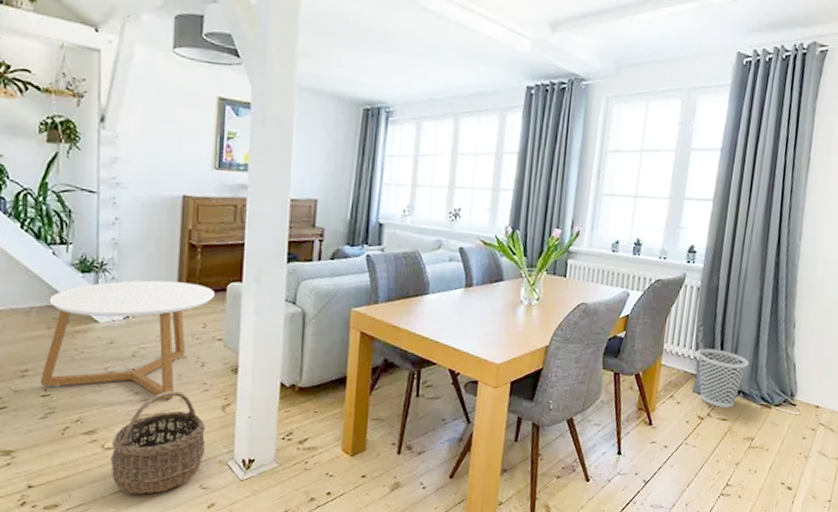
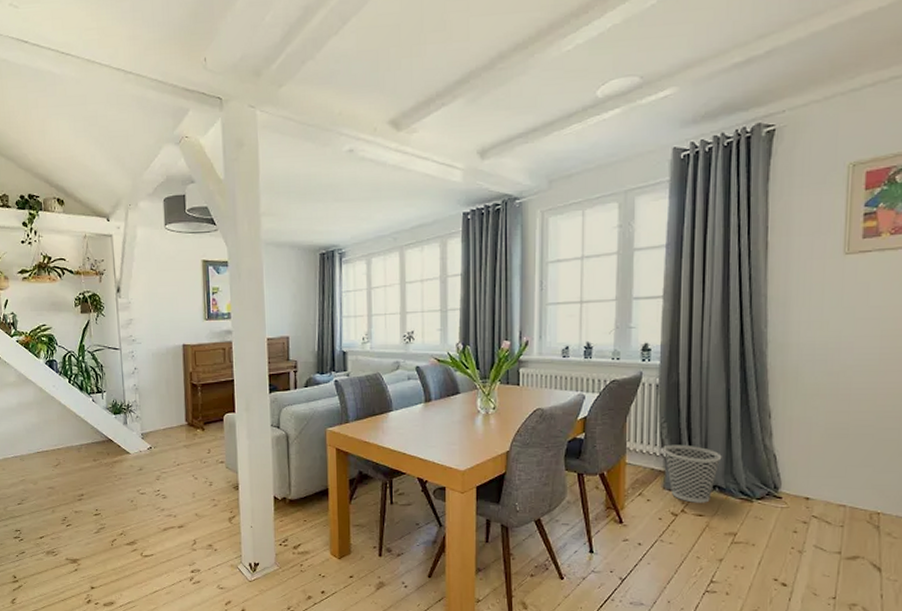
coffee table: present [40,280,214,401] -> none [92,416,214,516]
wicker basket: present [110,391,206,494] -> none [147,507,219,594]

